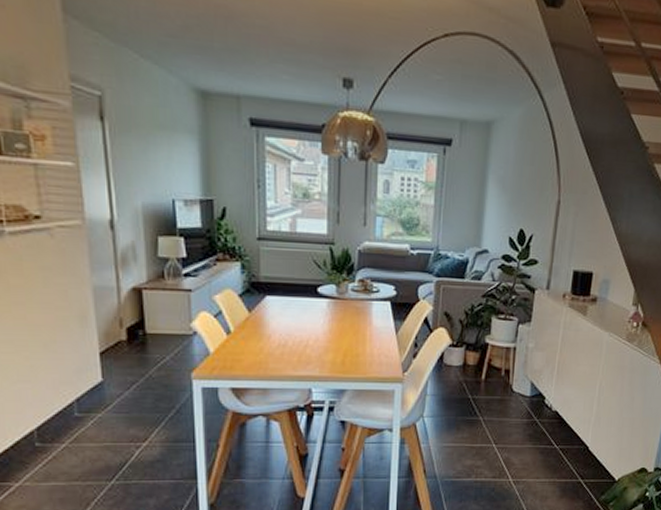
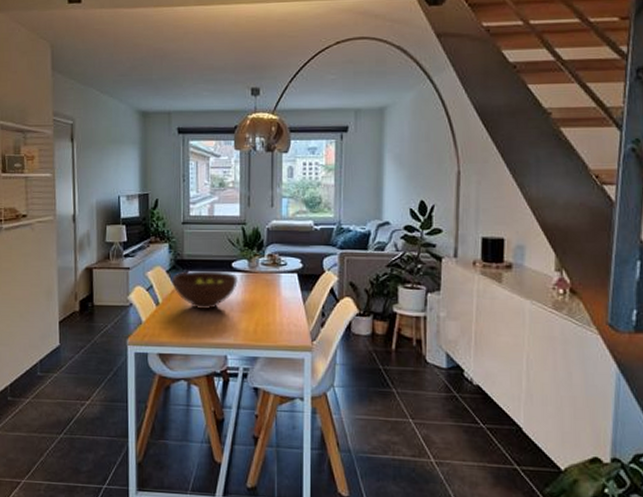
fruit bowl: none [246,296,324,340] -> present [172,270,238,310]

